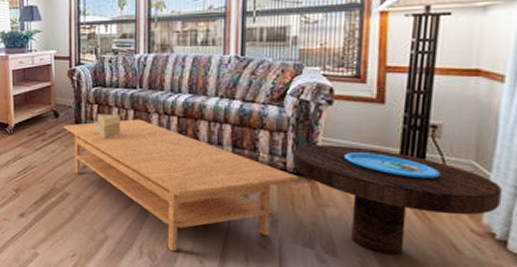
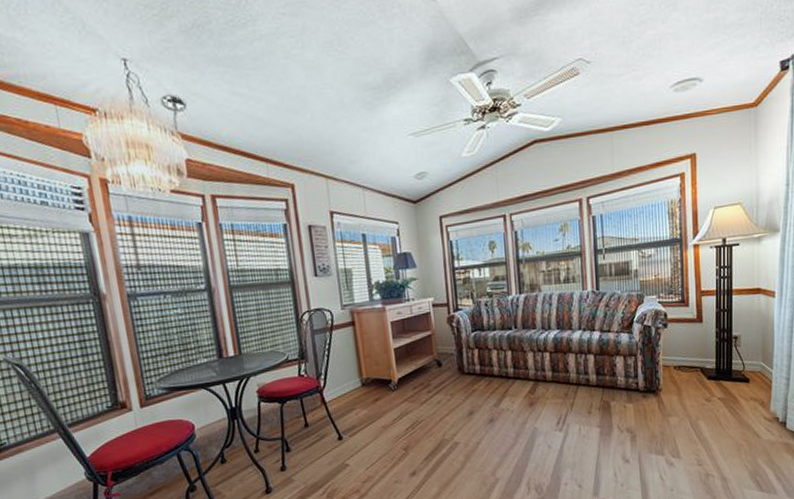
coffee table: present [63,119,299,252] -> none [447,358,649,482]
decorative box: present [98,114,120,139] -> none [479,357,501,383]
side table: present [293,145,502,256] -> none [642,361,780,449]

